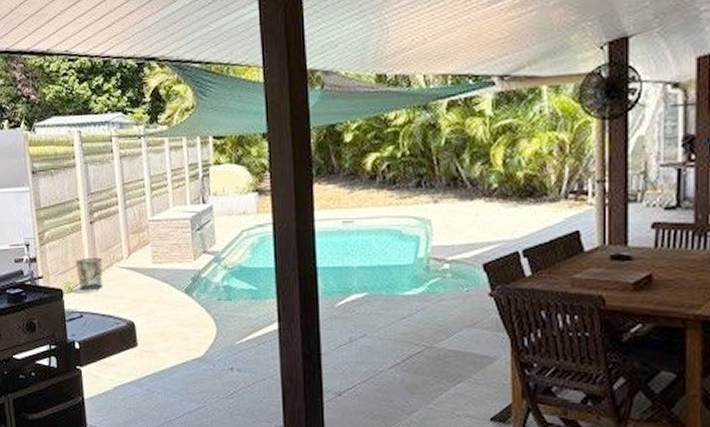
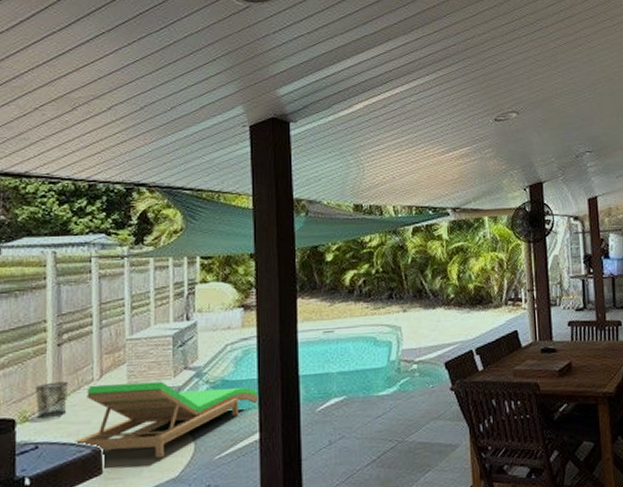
lounge chair: none [112,263,276,337] -> present [74,381,259,459]

